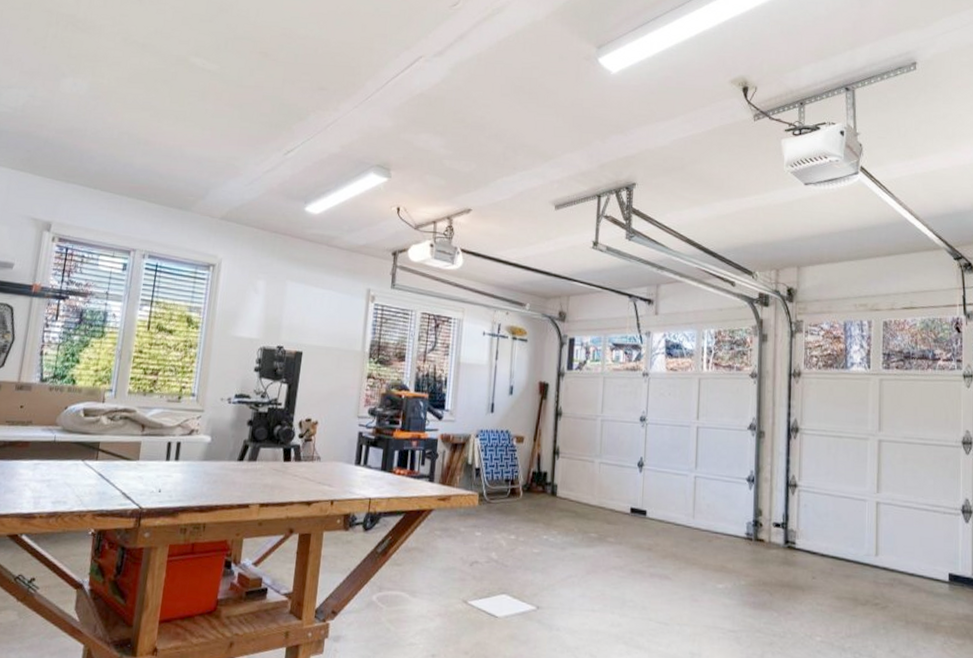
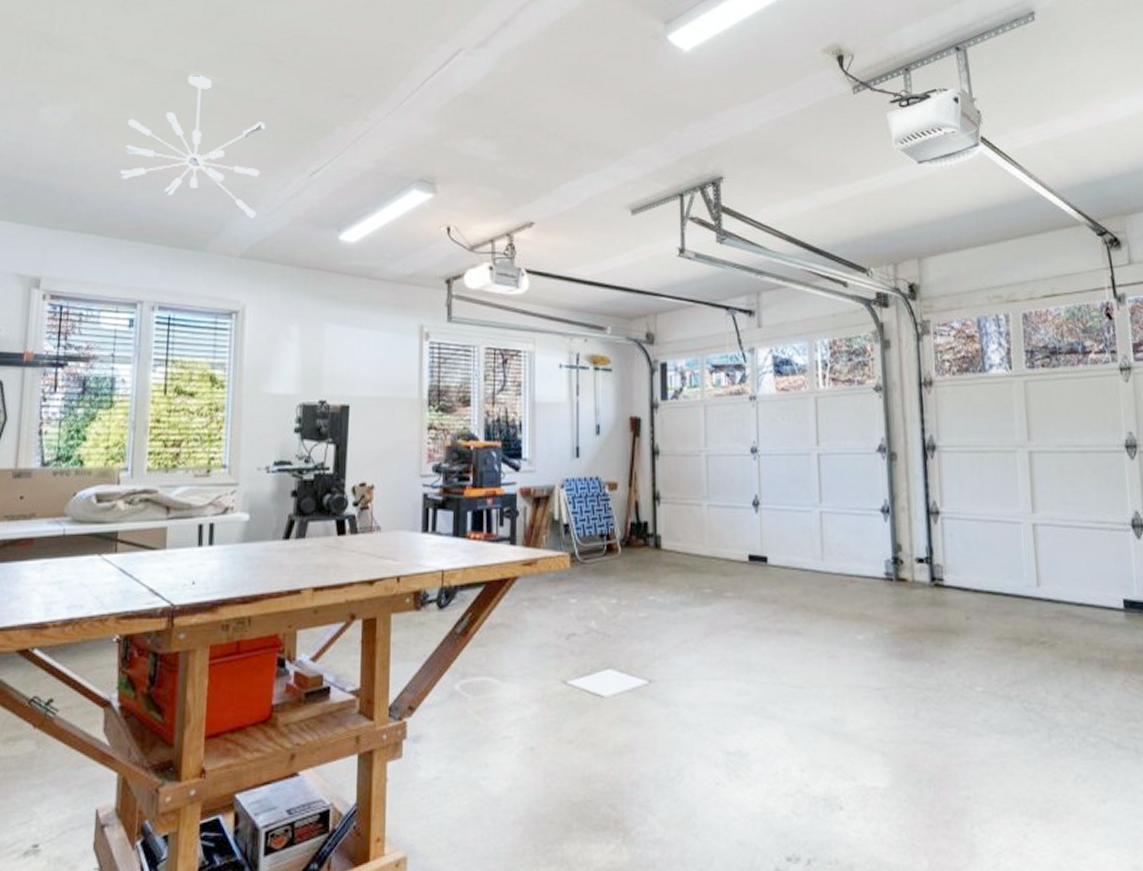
light fixture: none [124,60,251,186] -> present [119,74,265,218]

